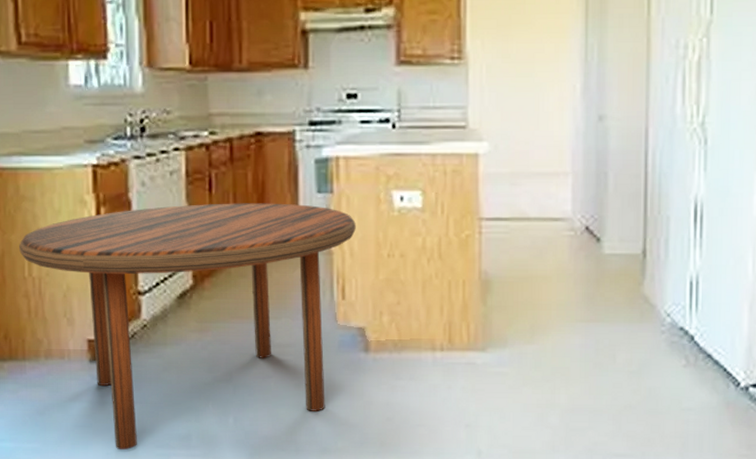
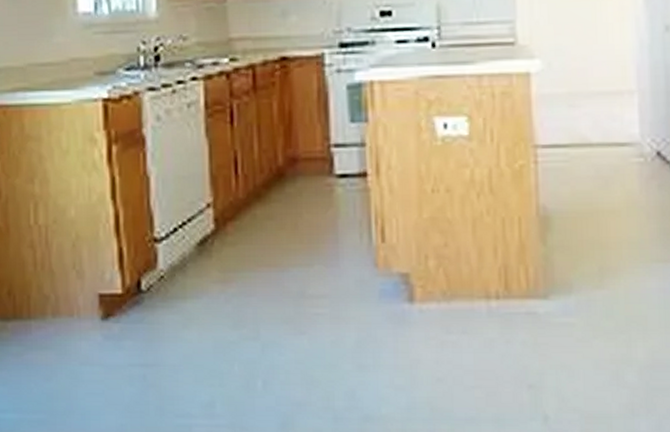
dining table: present [19,203,356,451] -> none [24,135,395,421]

